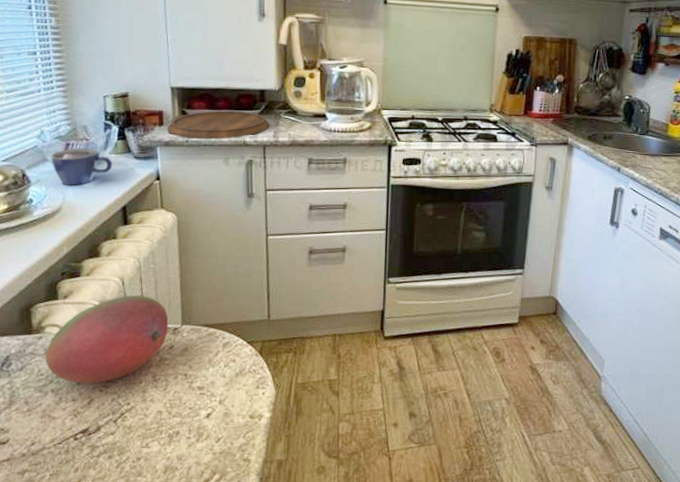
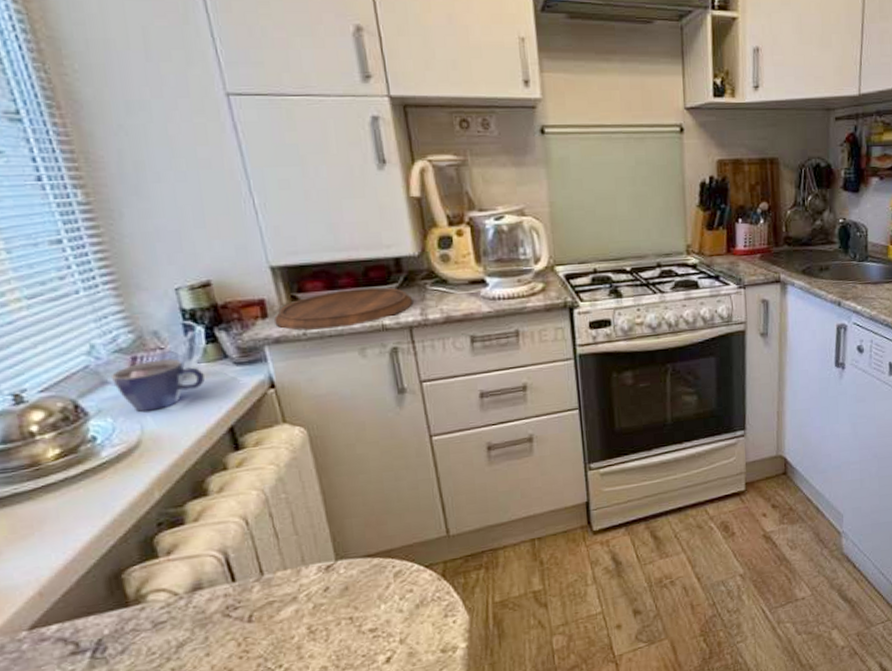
fruit: present [45,295,169,383] -> none [153,533,319,655]

